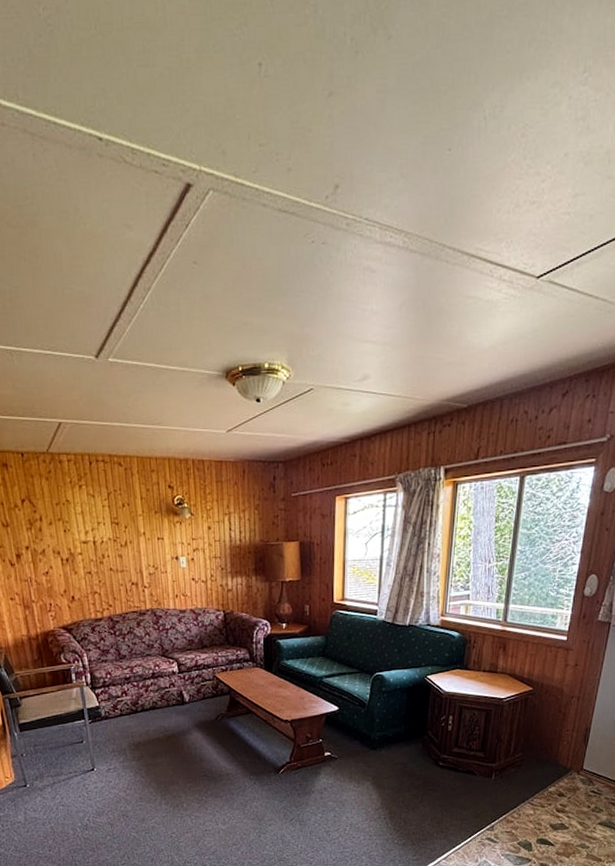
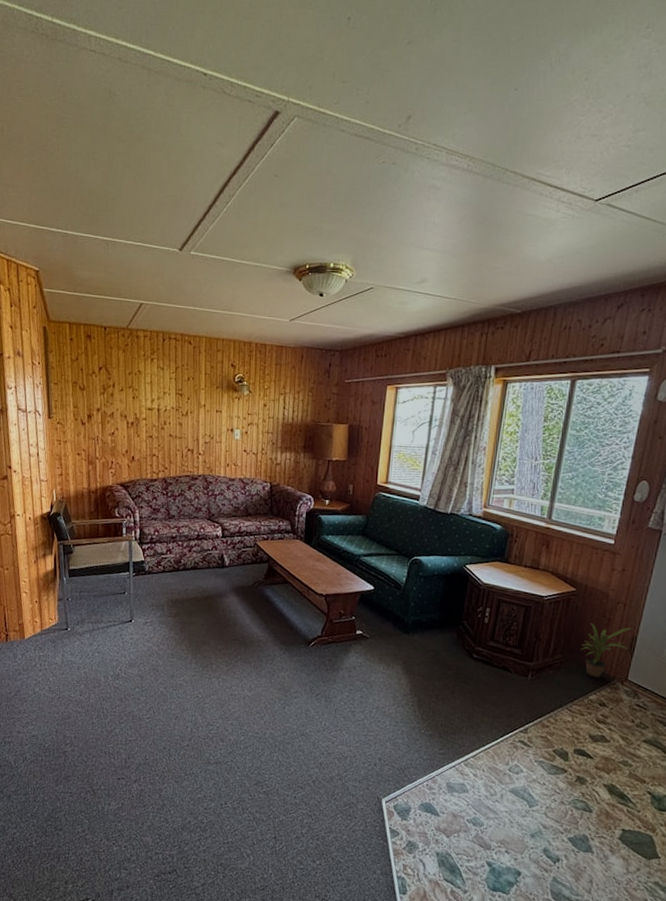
potted plant: none [539,719,585,771] -> present [580,623,631,678]

